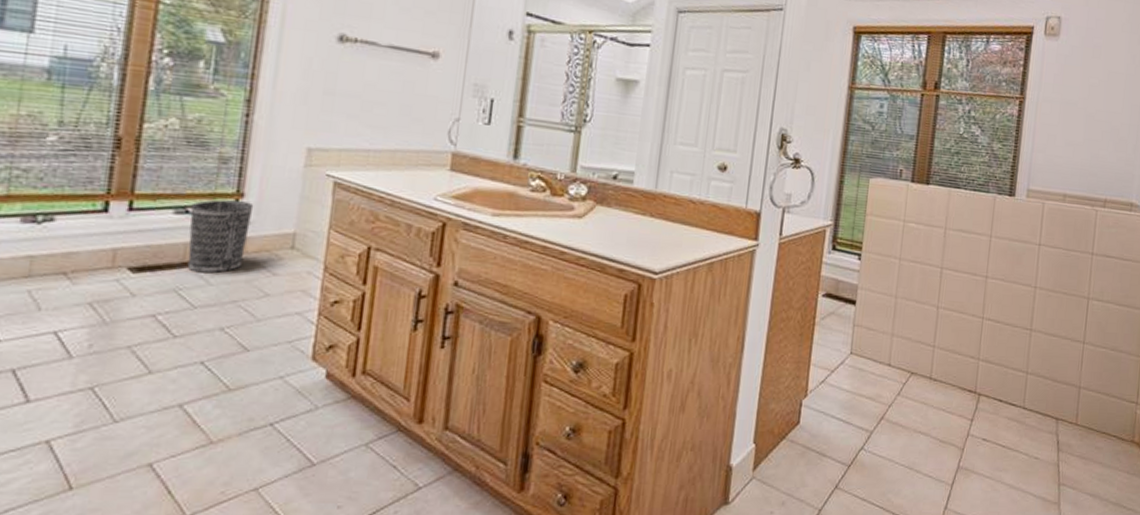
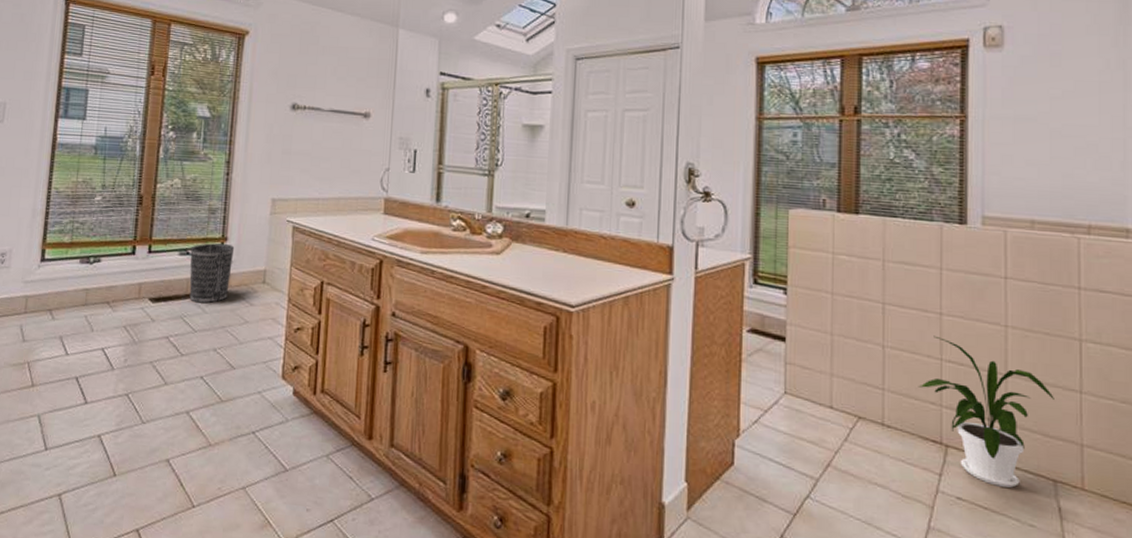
house plant: none [962,296,1064,427] -> present [918,335,1054,488]

